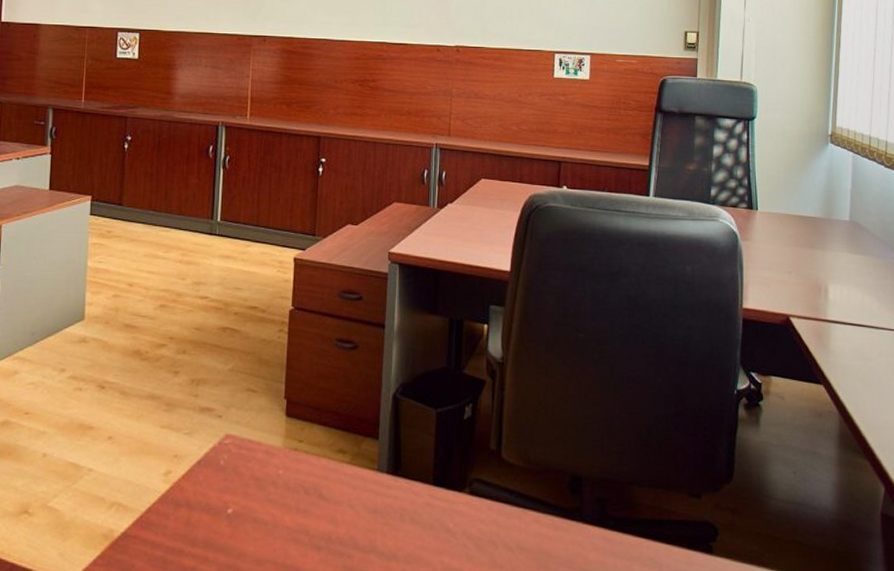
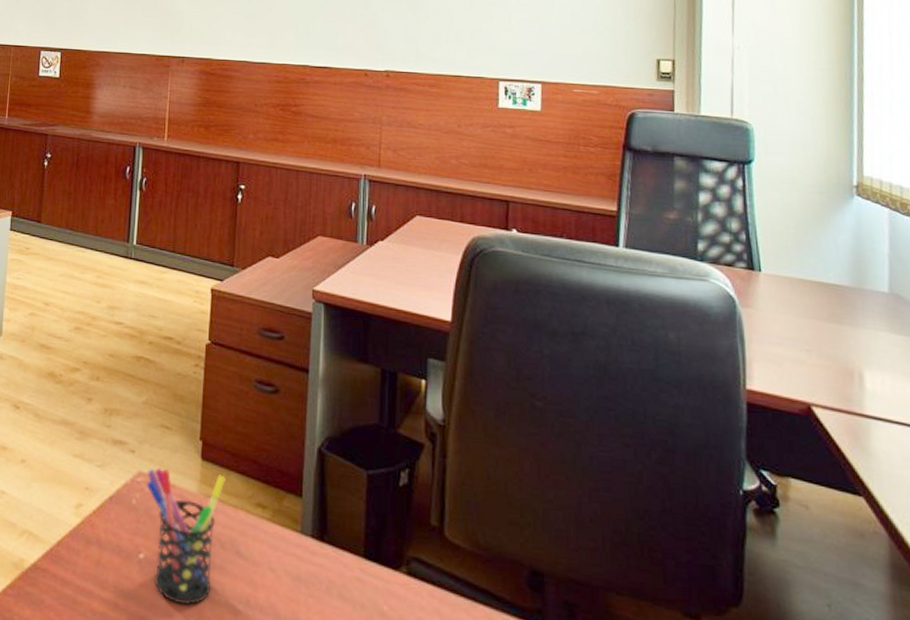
pen holder: none [233,428,309,549] -> present [146,467,226,605]

